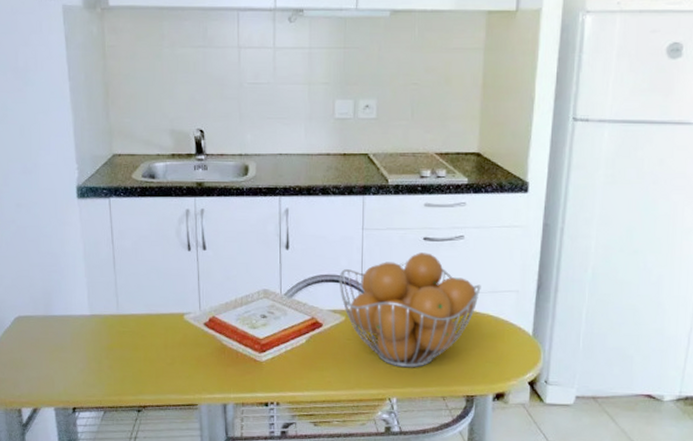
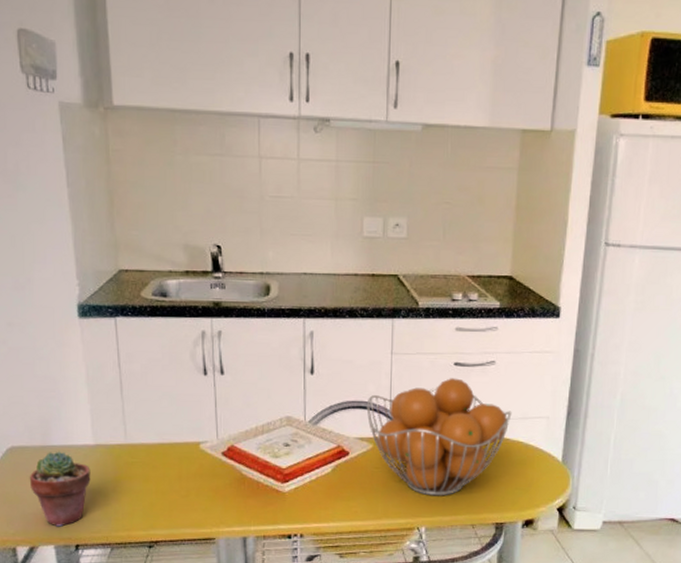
potted succulent: none [33,320,87,391] -> present [29,451,91,527]

